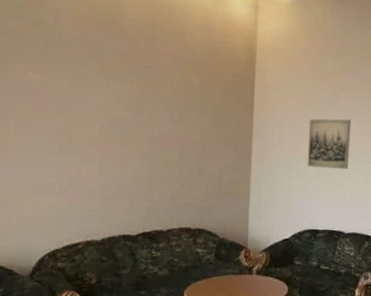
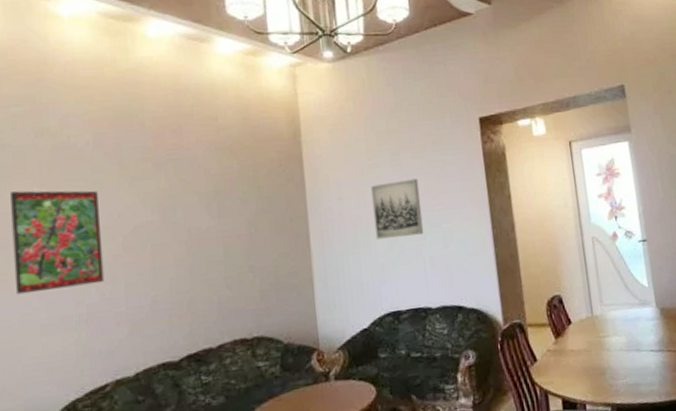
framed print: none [12,72,83,162] -> present [10,190,105,295]

